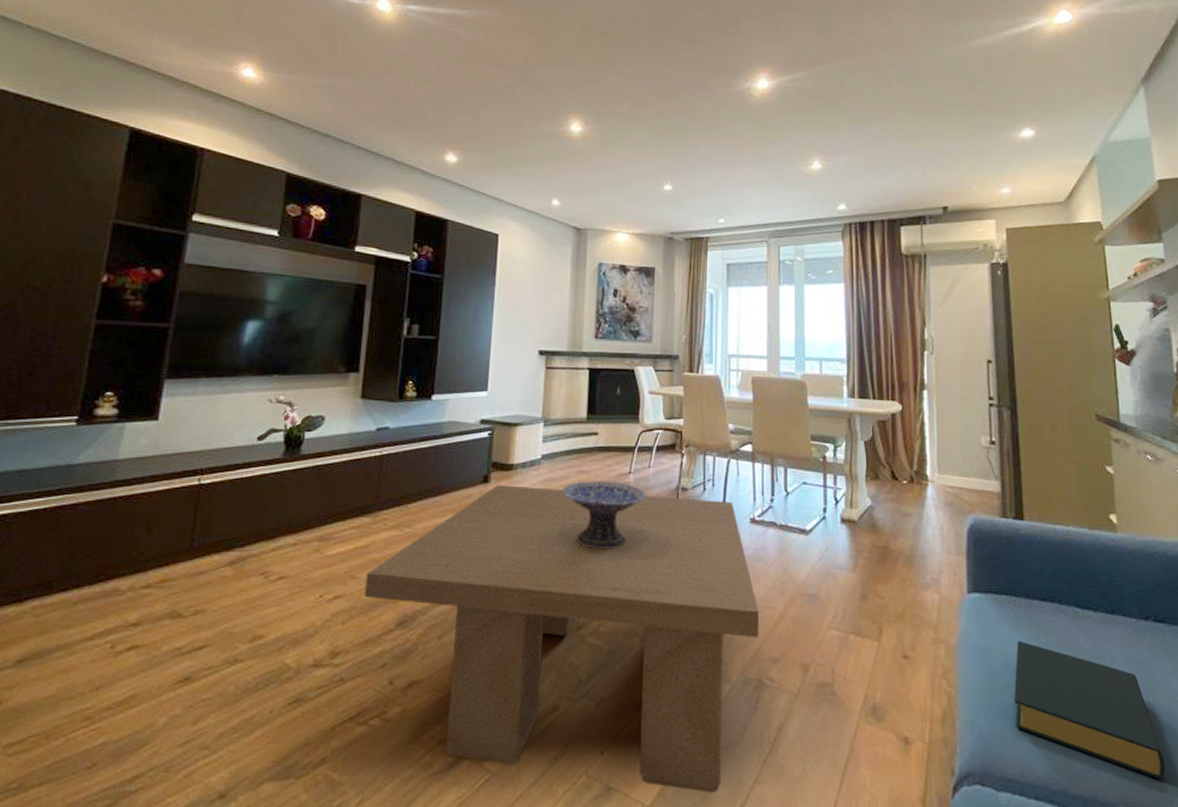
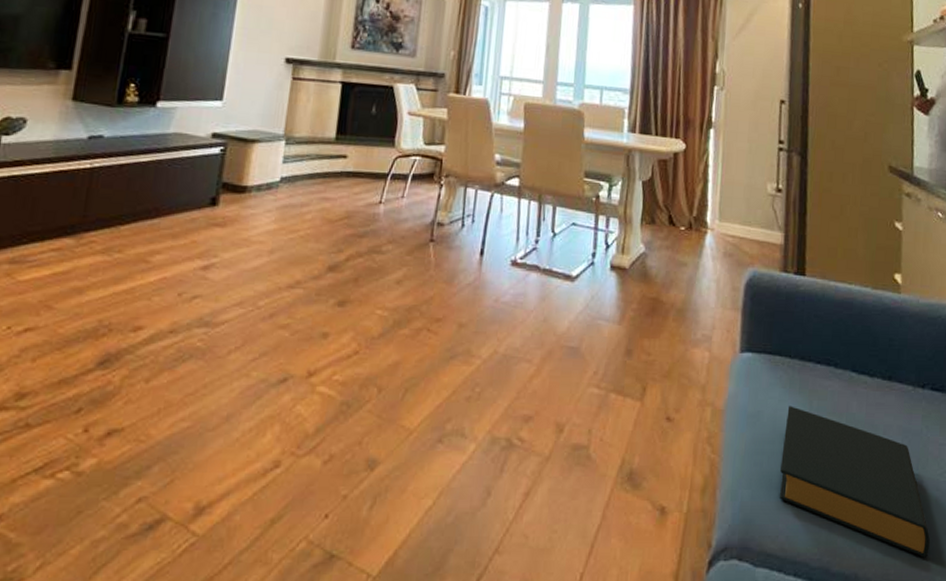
coffee table: present [364,485,760,793] -> none [61,209,513,563]
decorative bowl: present [561,480,647,549] -> none [300,209,398,288]

